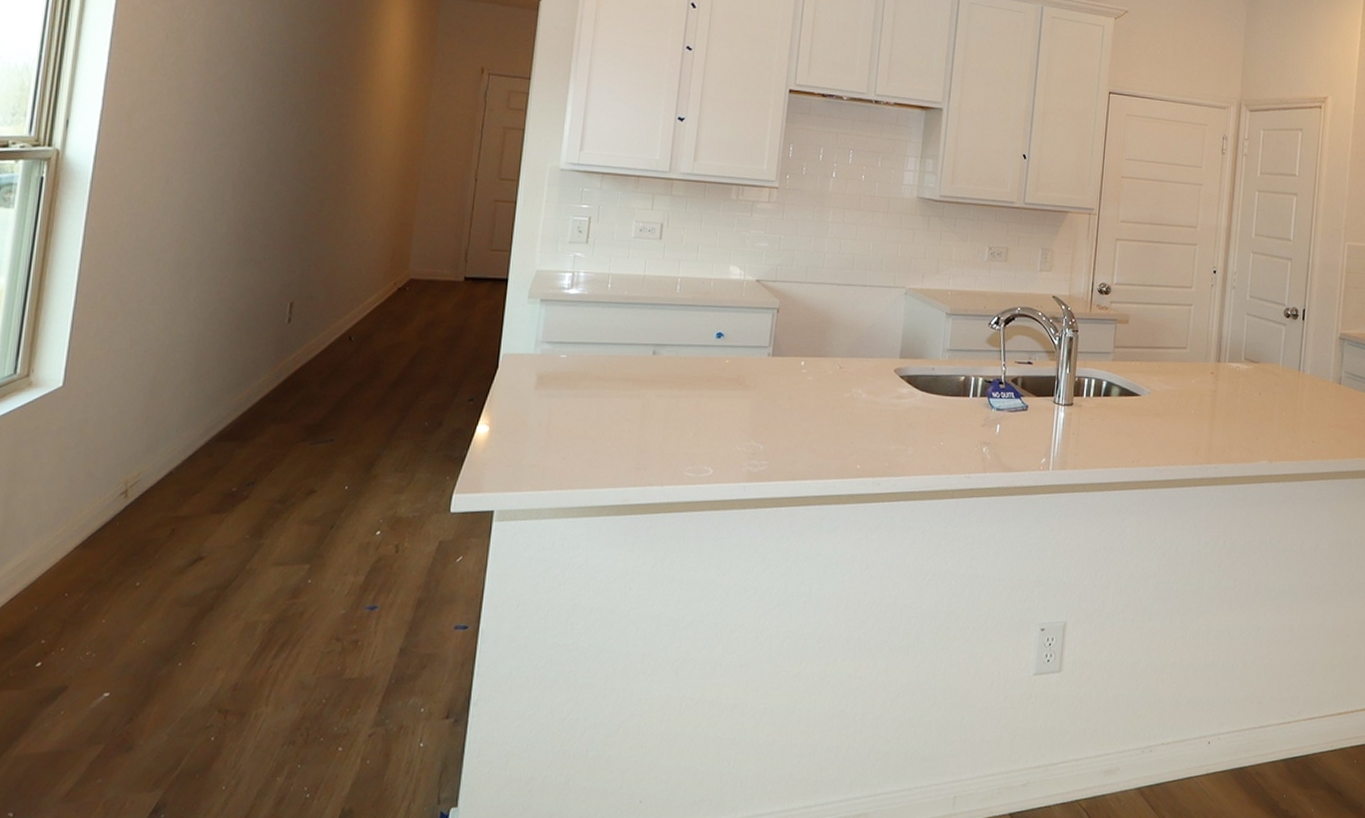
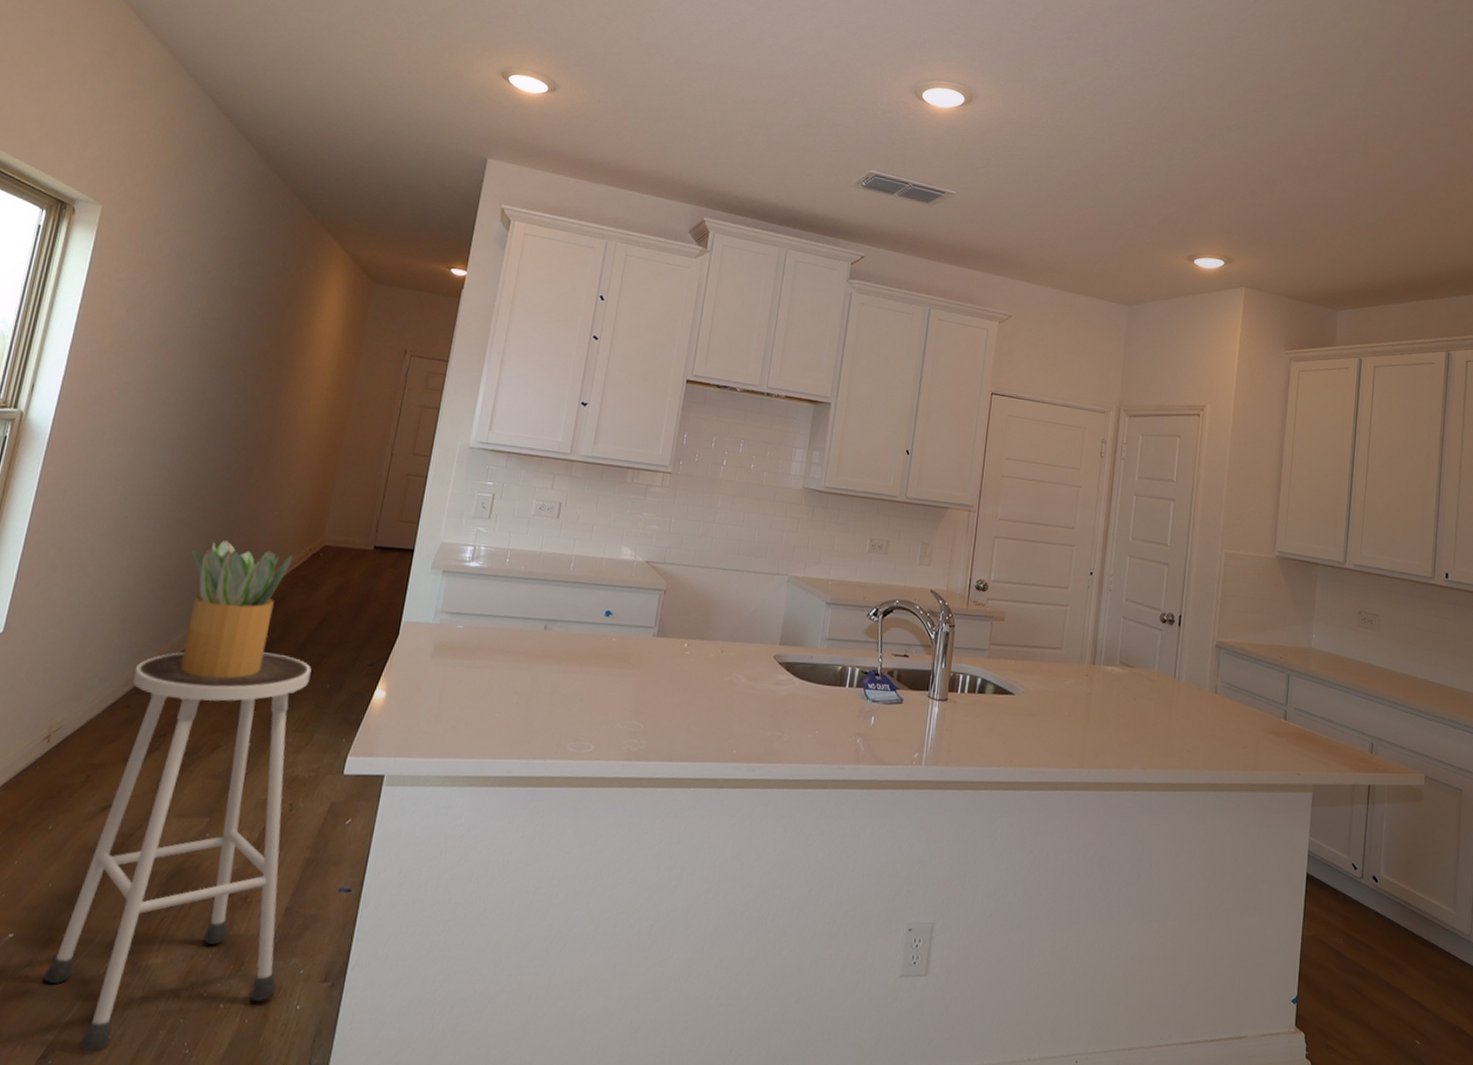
stool: none [146,393,407,803] -> present [43,652,312,1051]
potted plant: none [263,278,377,422] -> present [180,540,293,679]

